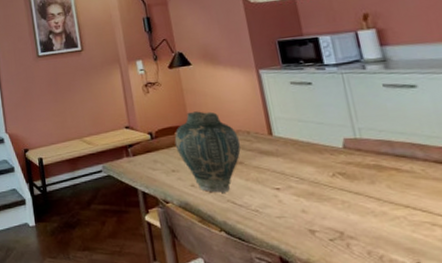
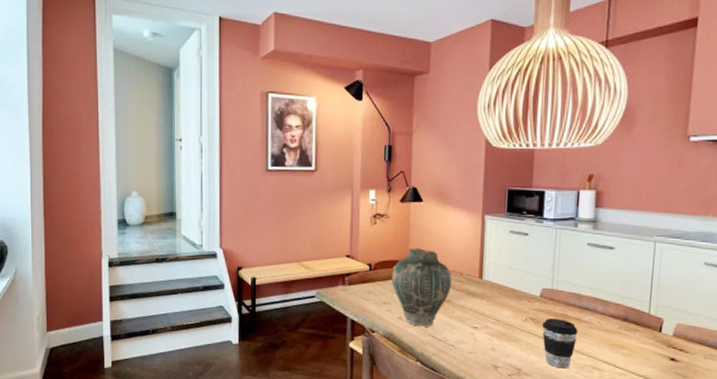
coffee cup: none [355,170,403,228] -> present [542,318,578,369]

